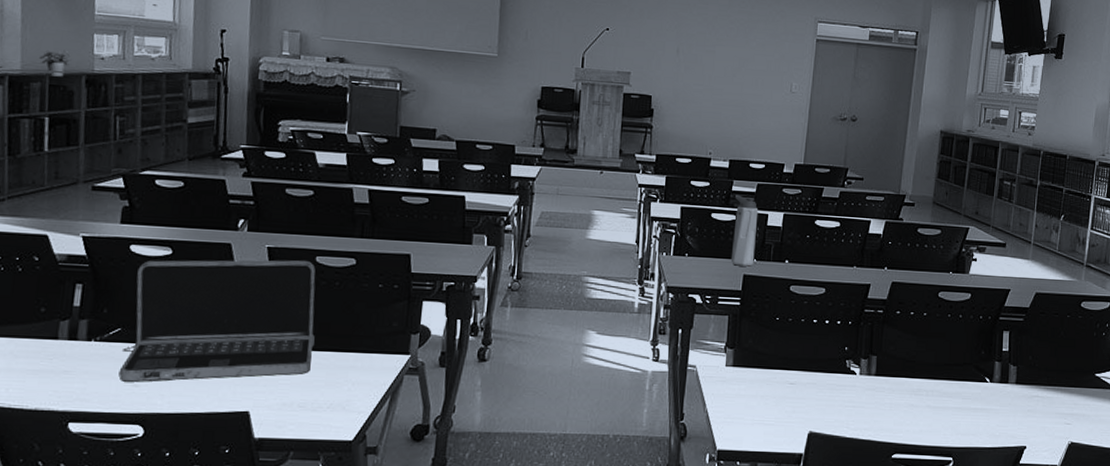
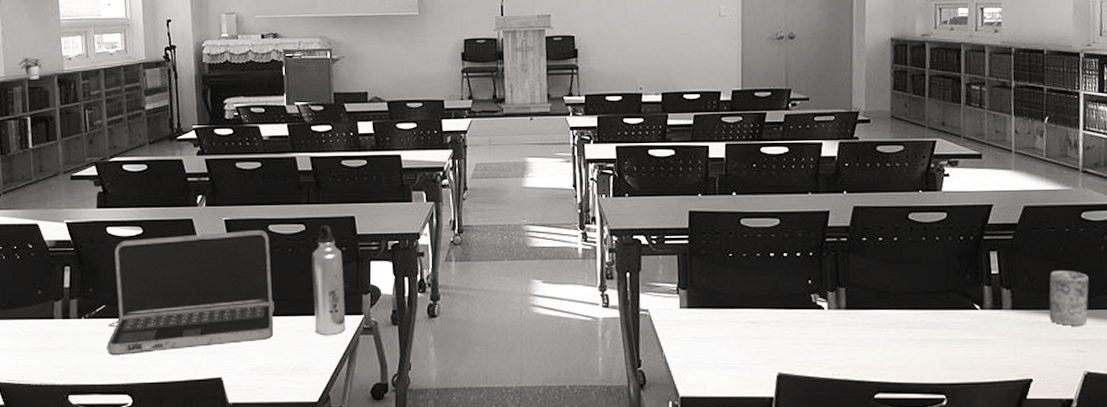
water bottle: none [356,261,394,374] -> present [312,225,346,336]
water bottle: present [730,194,759,267] -> none [671,128,699,202]
mug: none [1045,352,1081,401] -> present [1049,271,1089,326]

